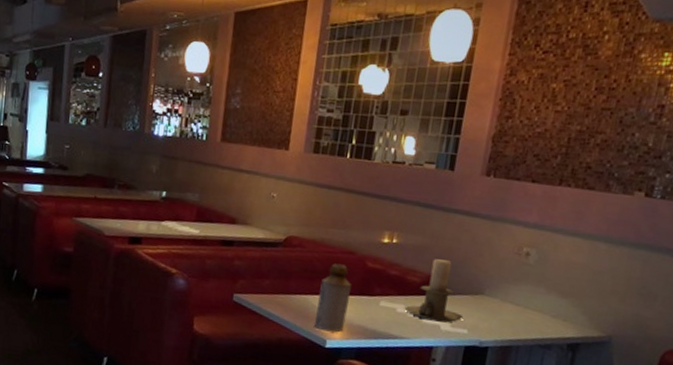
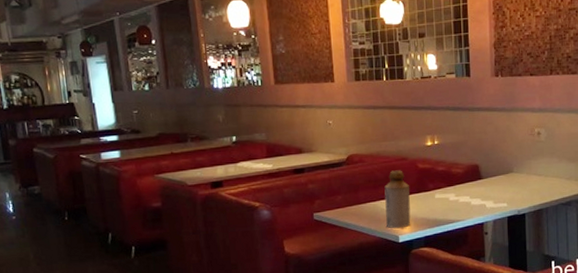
candle holder: present [405,259,464,323] -> none [456,150,502,202]

